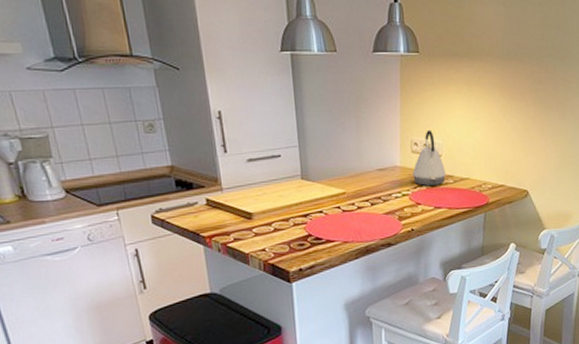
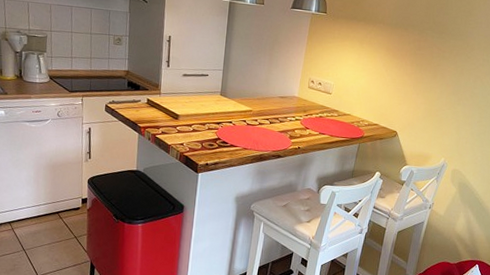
kettle: present [412,129,447,187] -> none [306,72,333,117]

